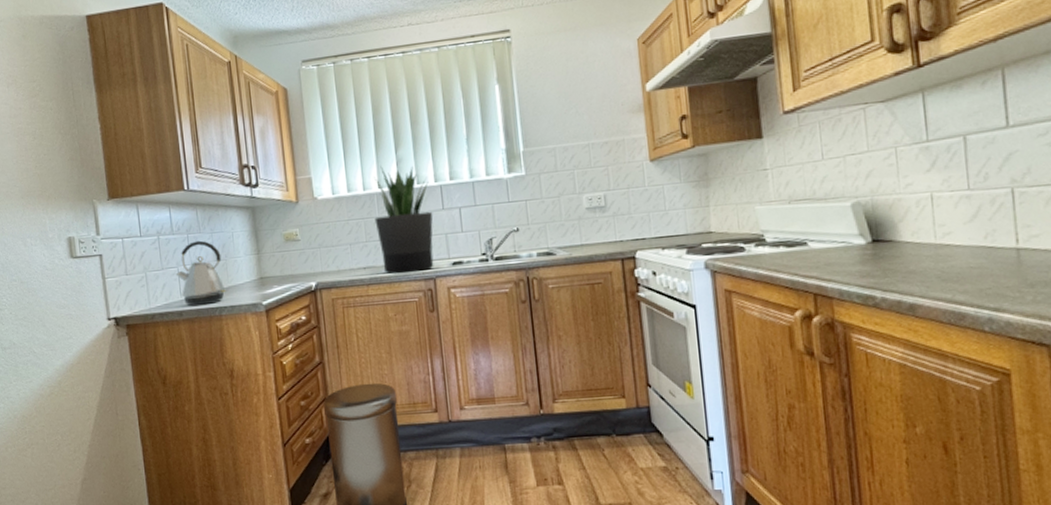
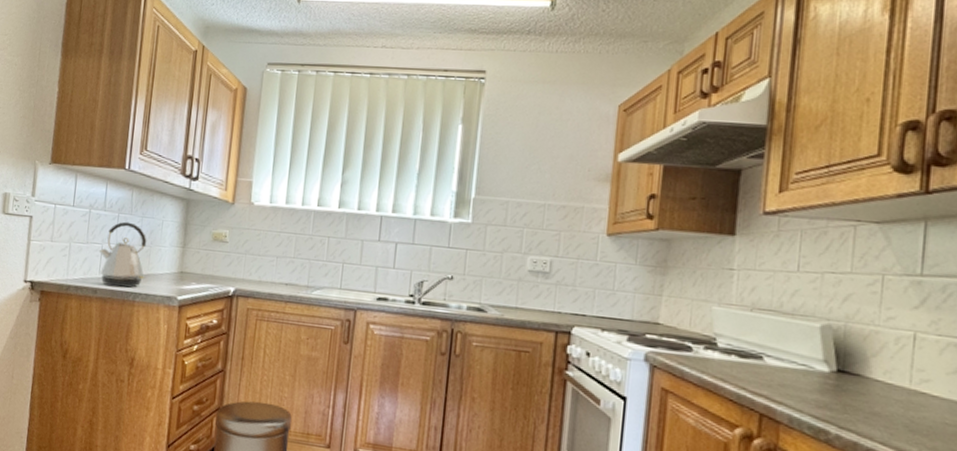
planter: present [374,166,434,275] -> none [305,184,370,301]

